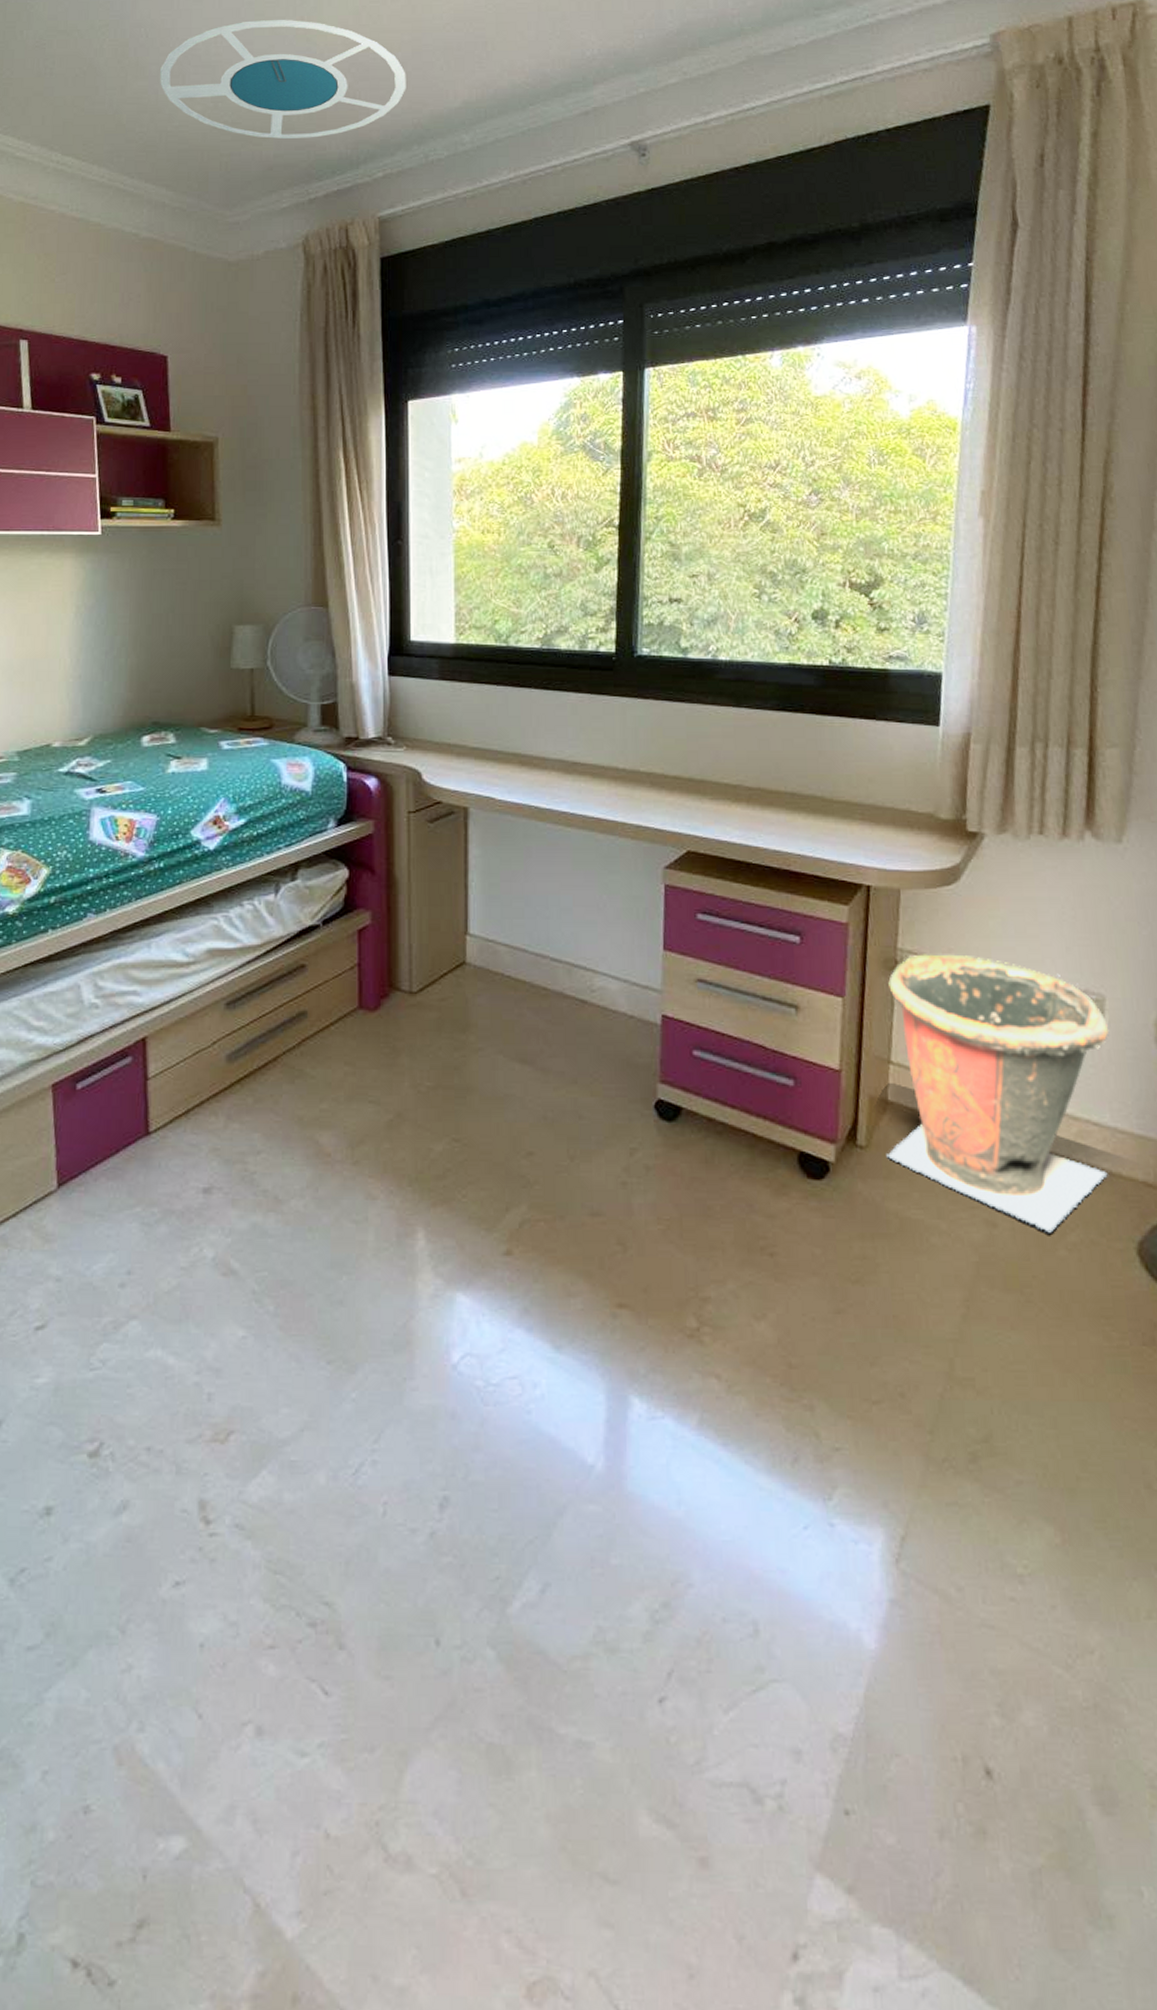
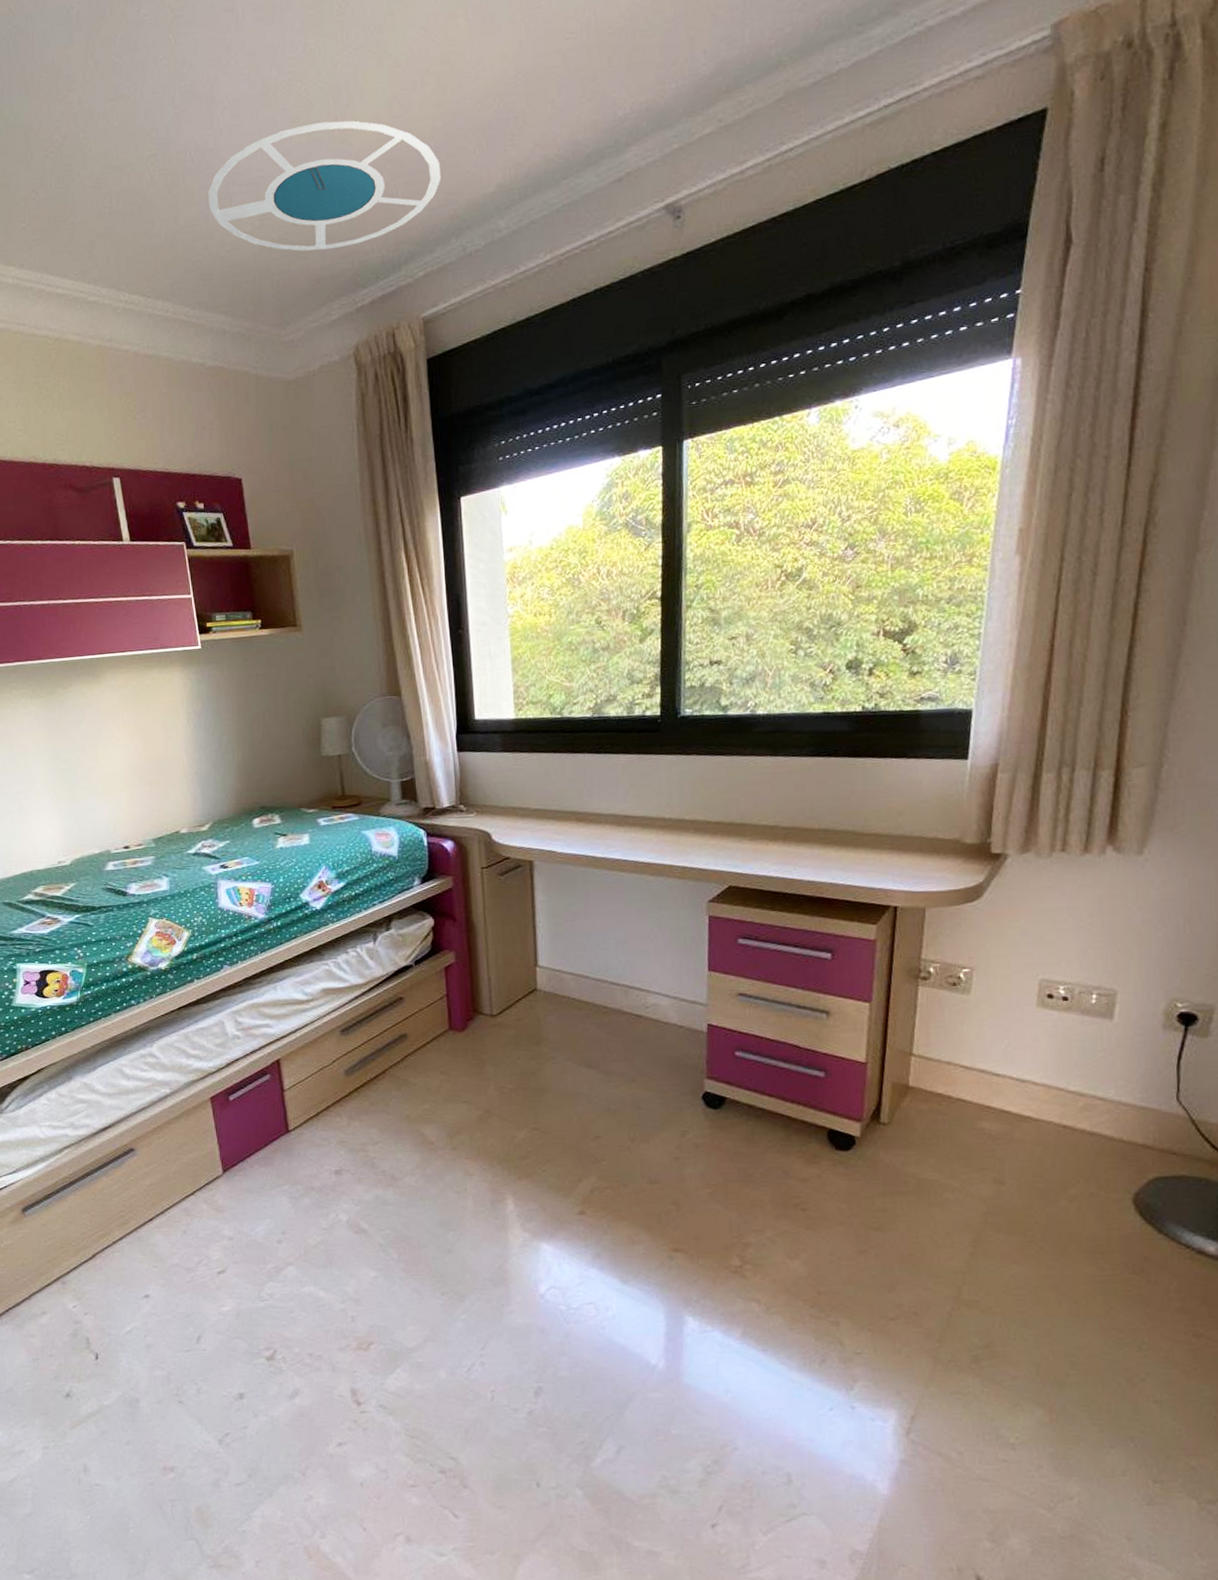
waste bin: present [886,954,1108,1233] -> none [906,961,1118,1188]

